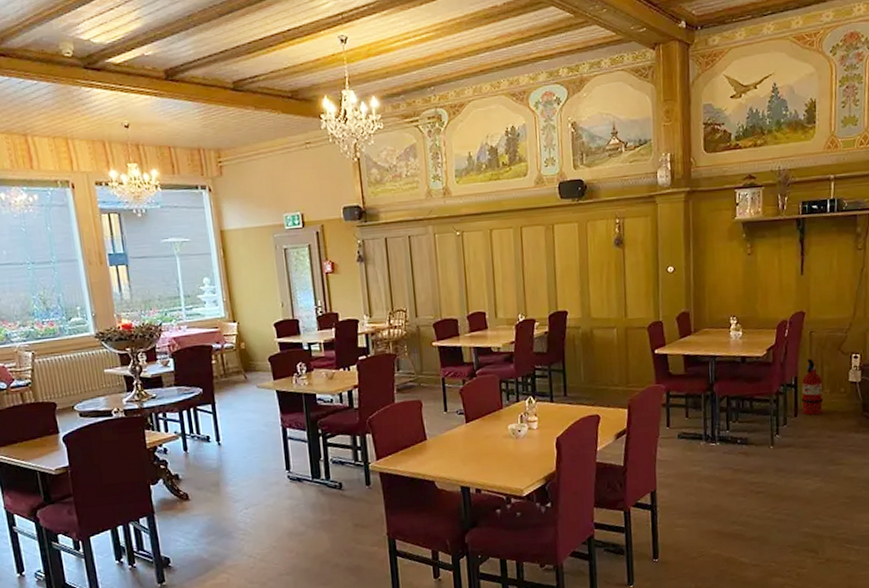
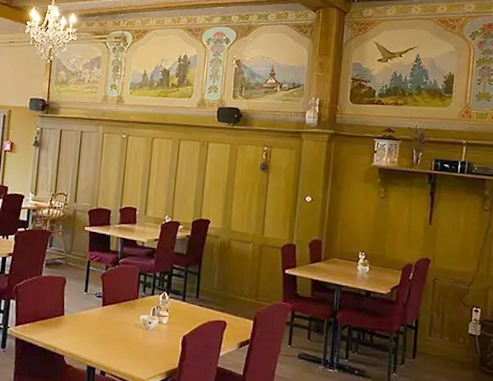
fire extinguisher: present [801,359,824,415] -> none [420,304,442,360]

